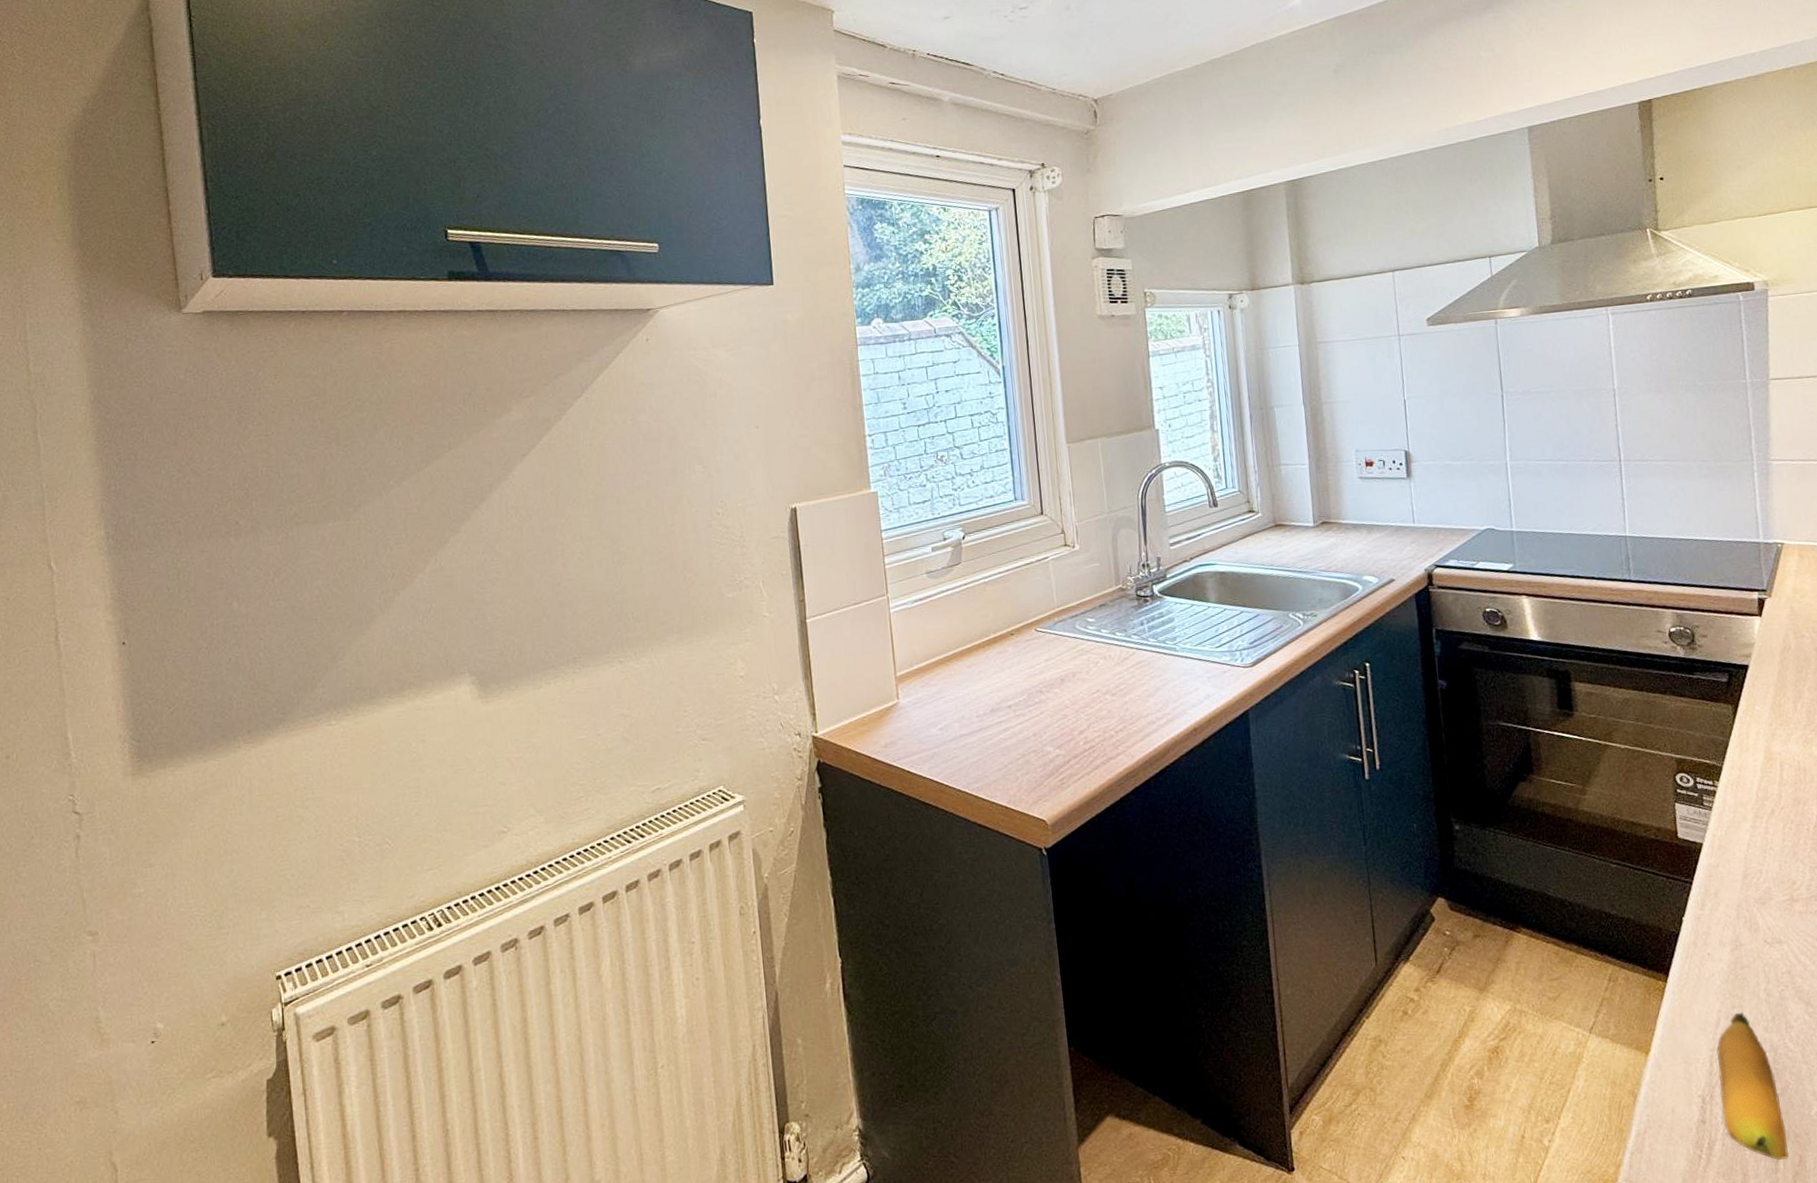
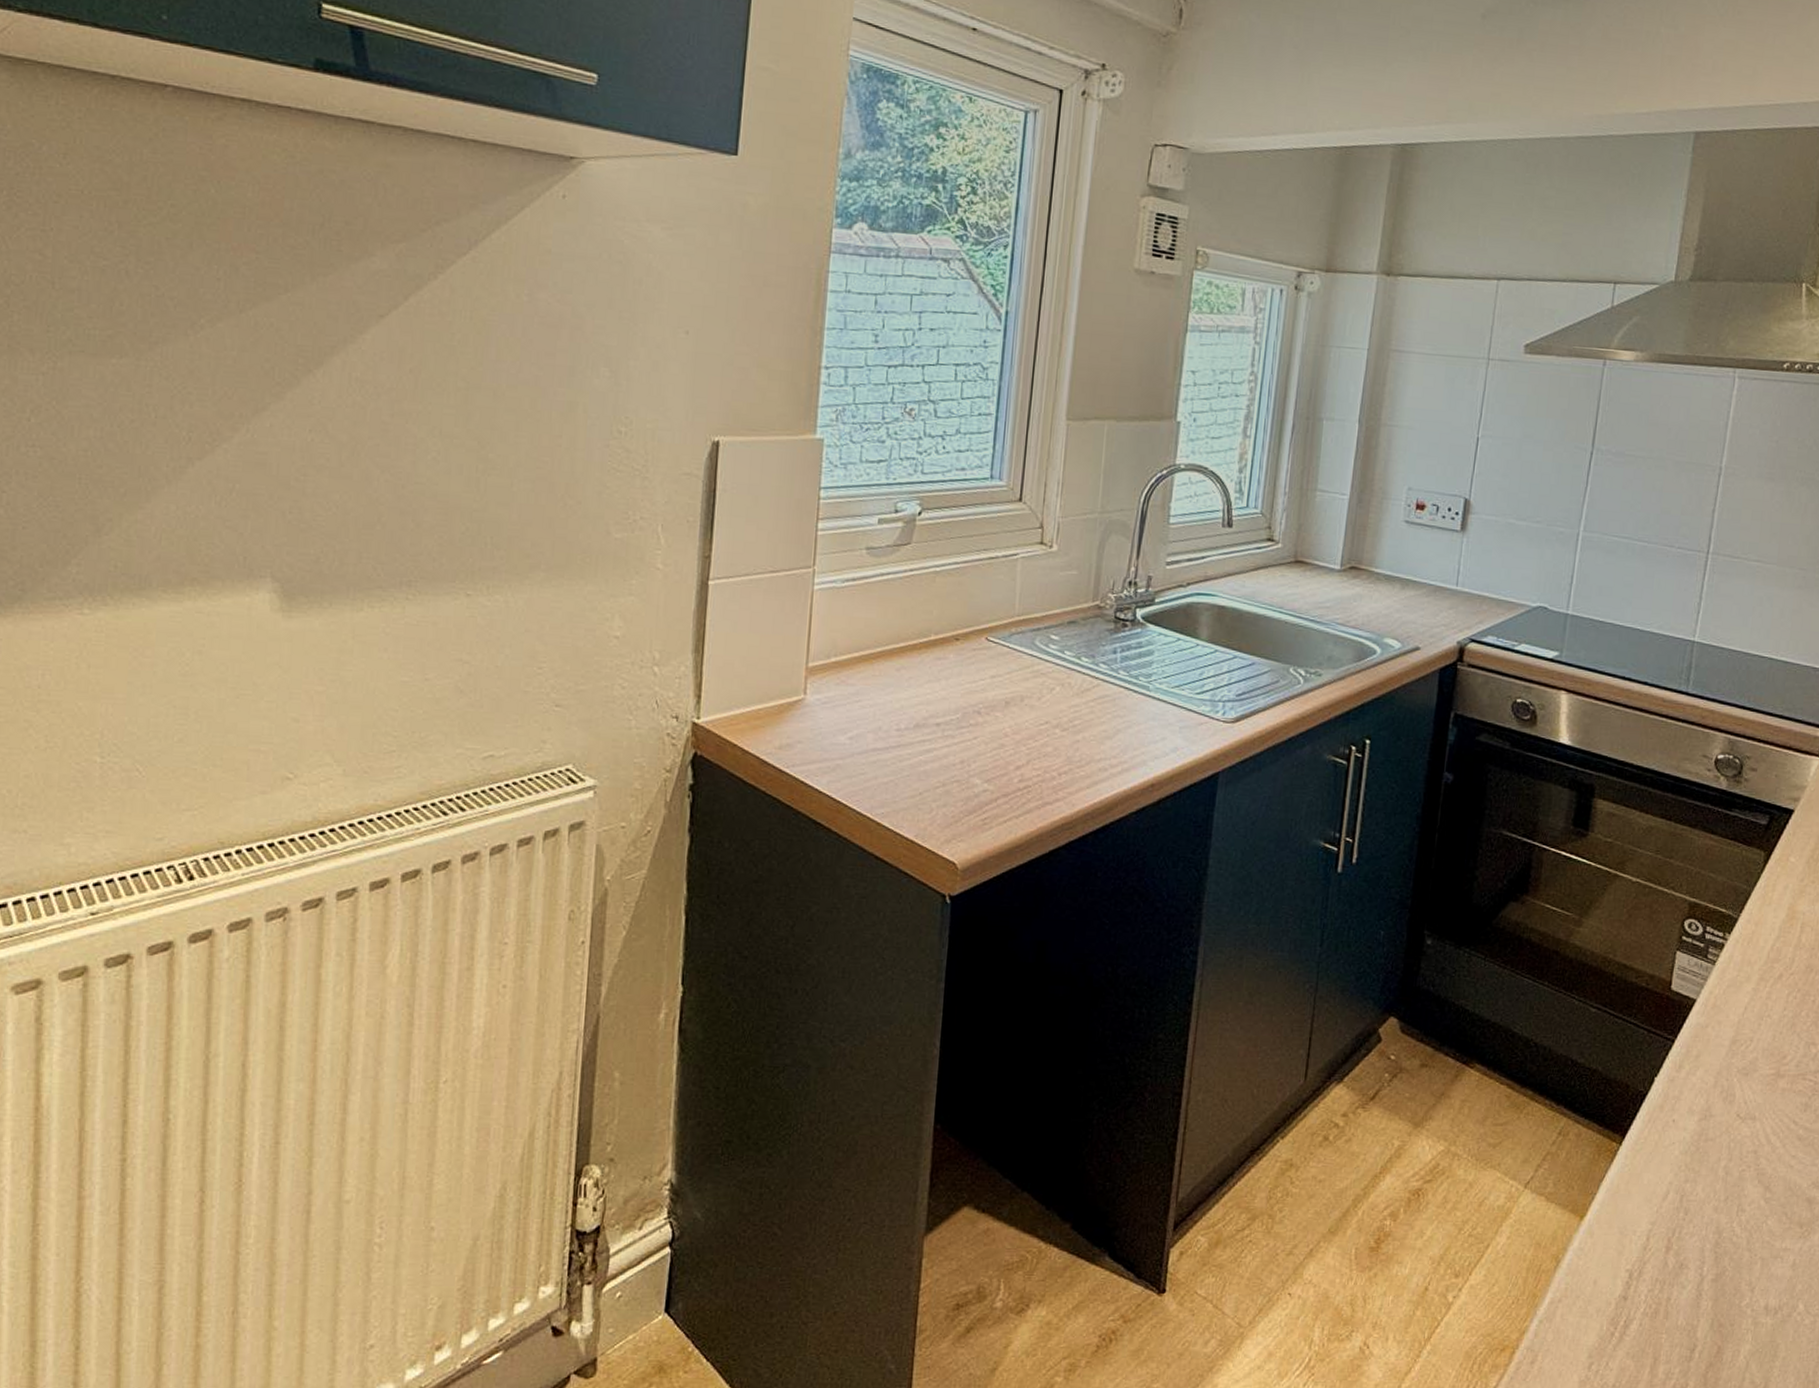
banana: present [1716,1012,1789,1160] -> none [1646,1187,1713,1349]

